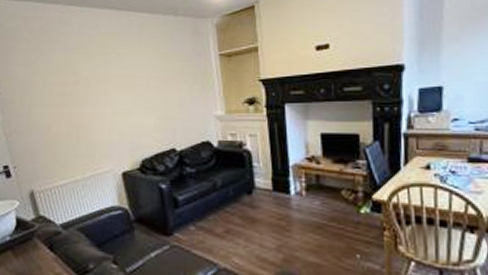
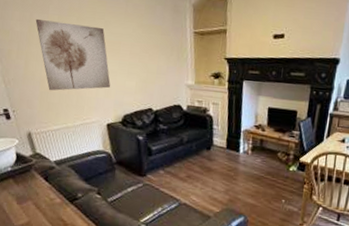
wall art: none [40,60,125,140] -> present [35,18,111,91]

